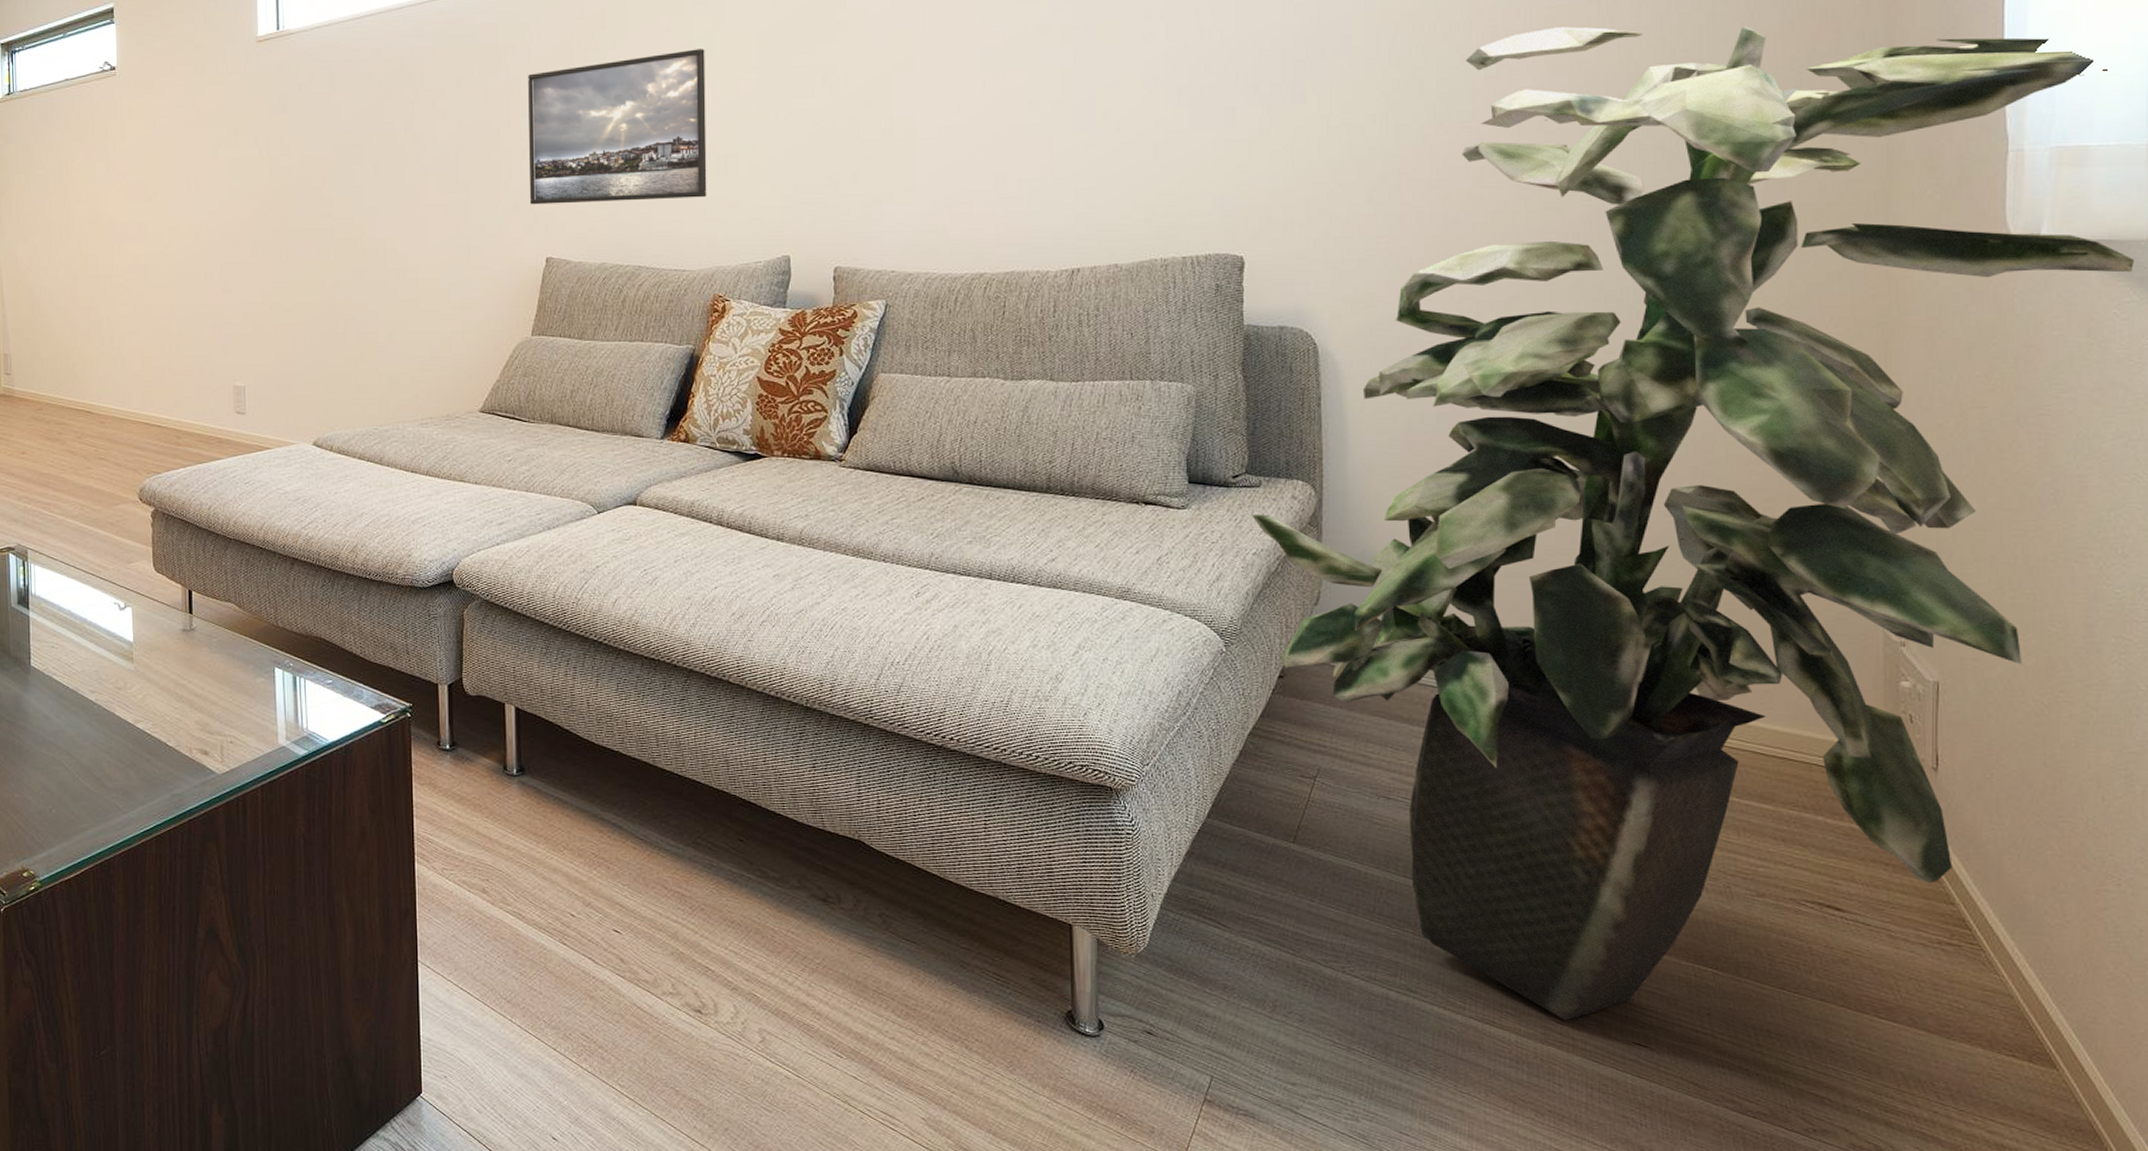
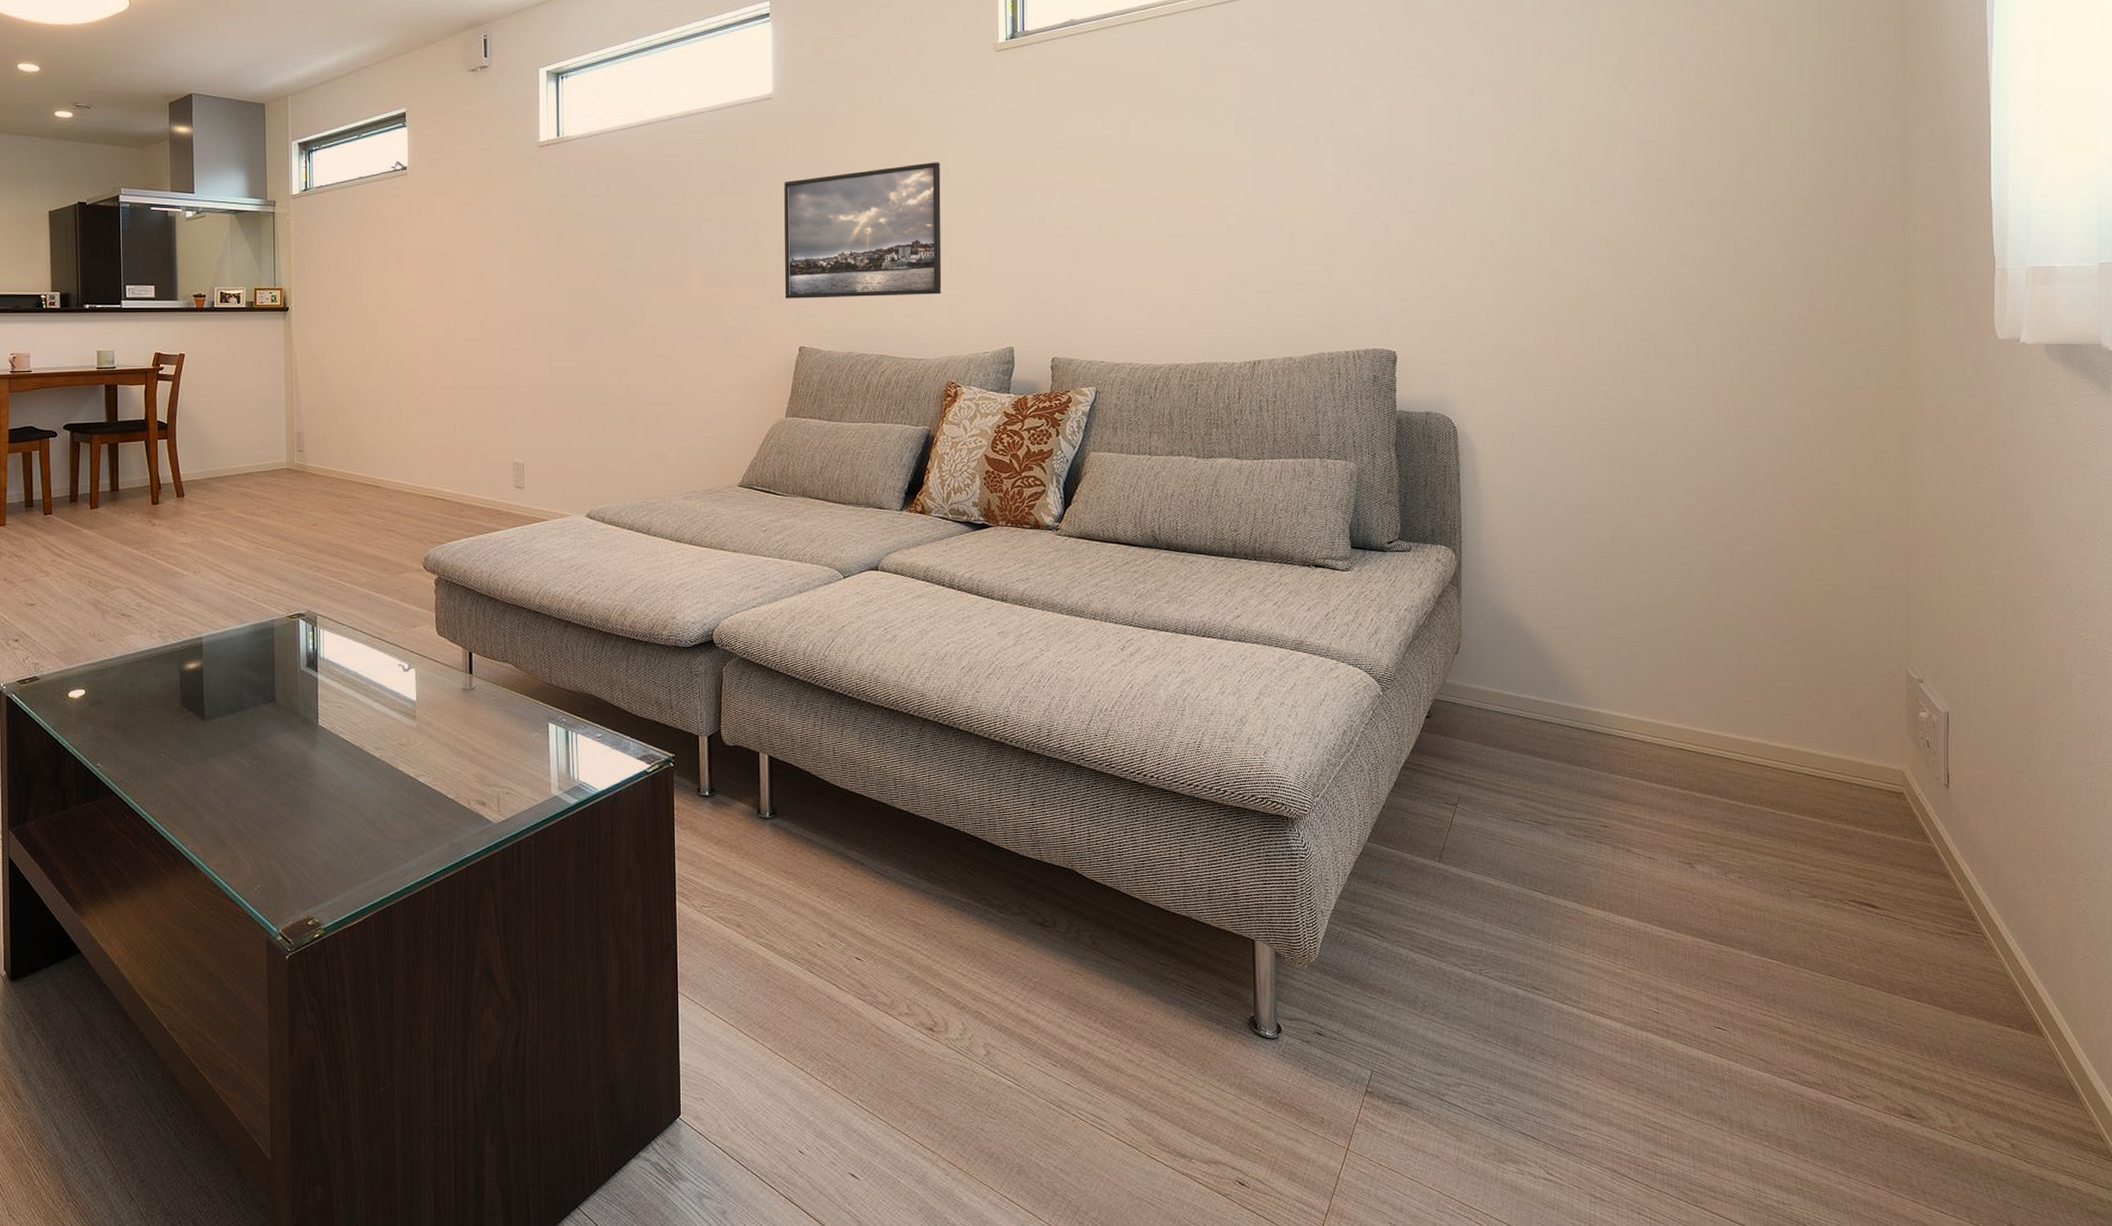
indoor plant: present [1252,26,2134,1021] -> none [1404,159,2090,1010]

